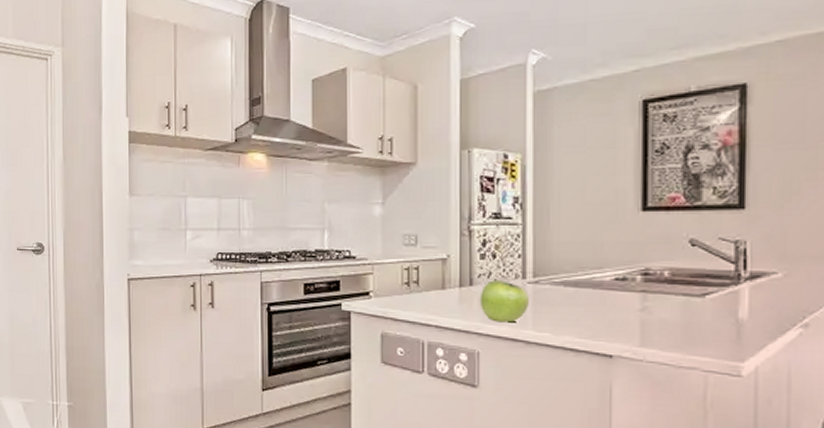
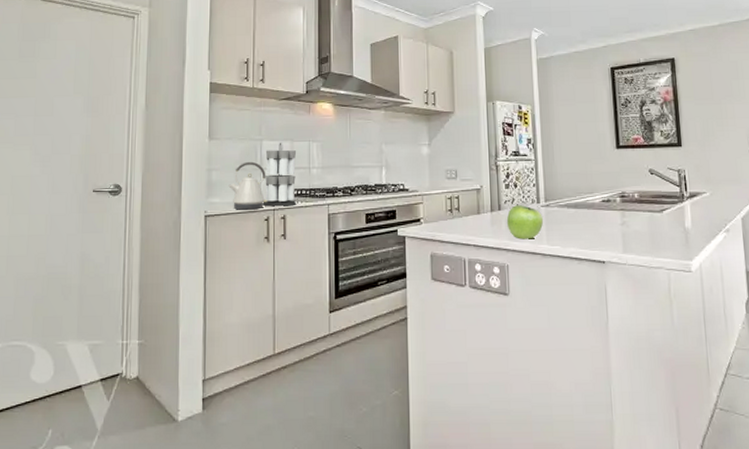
kettle: none [151,221,193,276] -> present [228,161,267,211]
spice rack: none [188,199,225,272] -> present [262,142,297,207]

